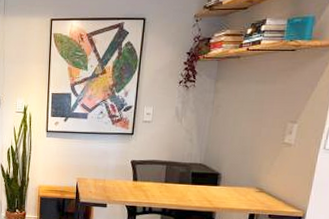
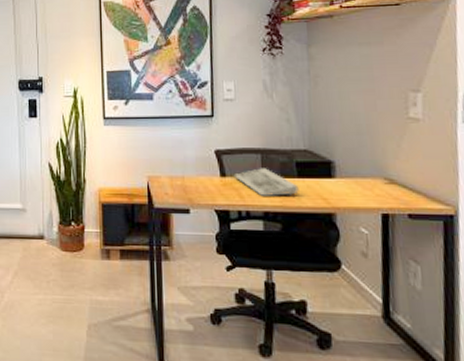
keyboard: none [143,176,191,198] -> present [233,168,299,196]

